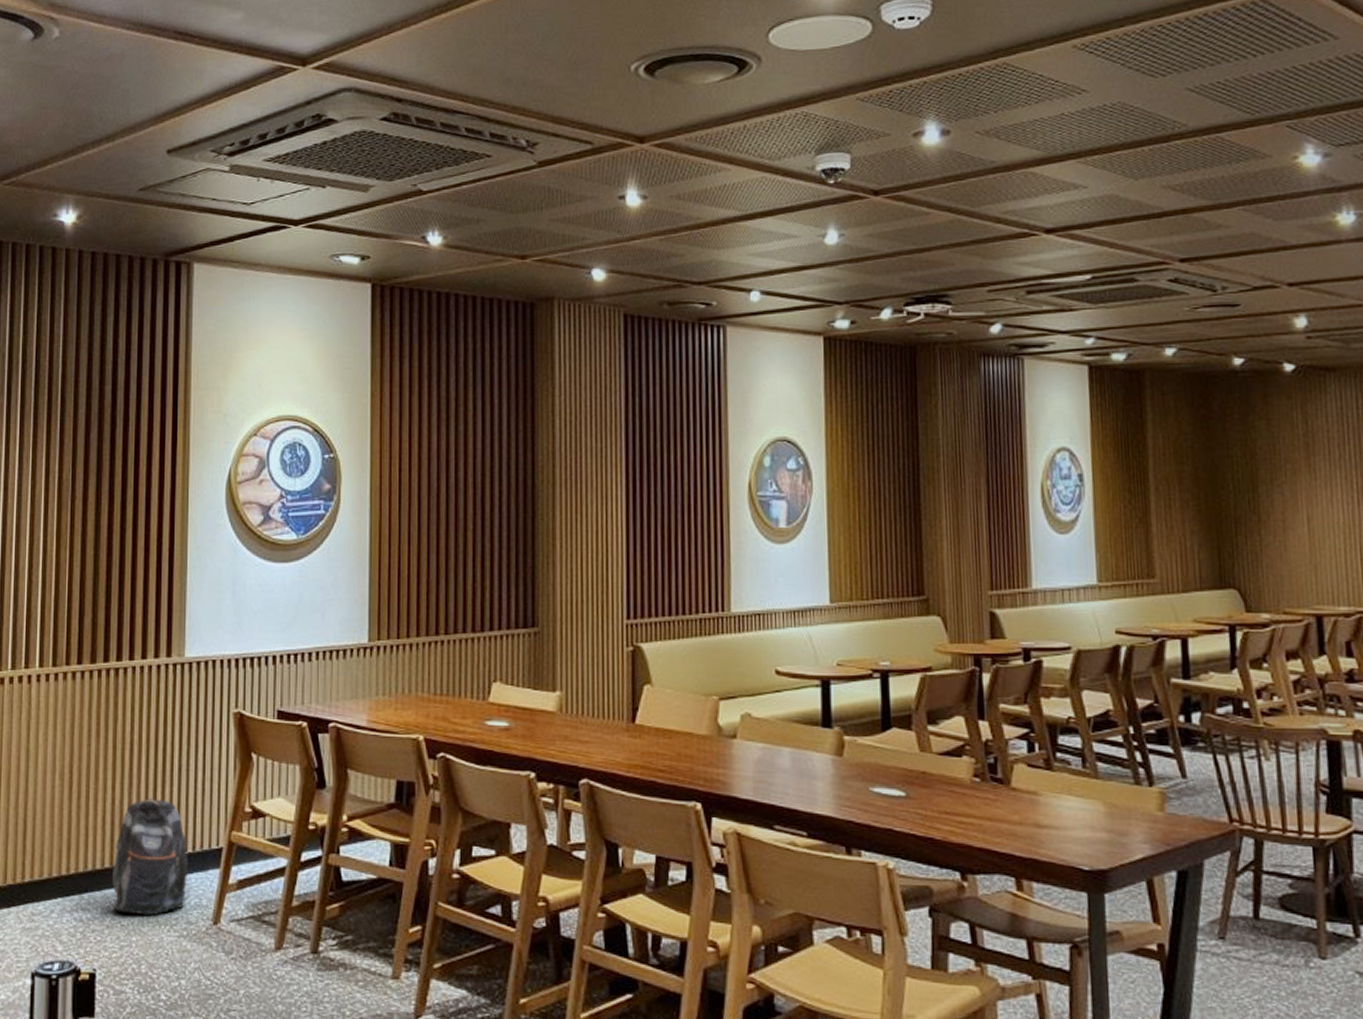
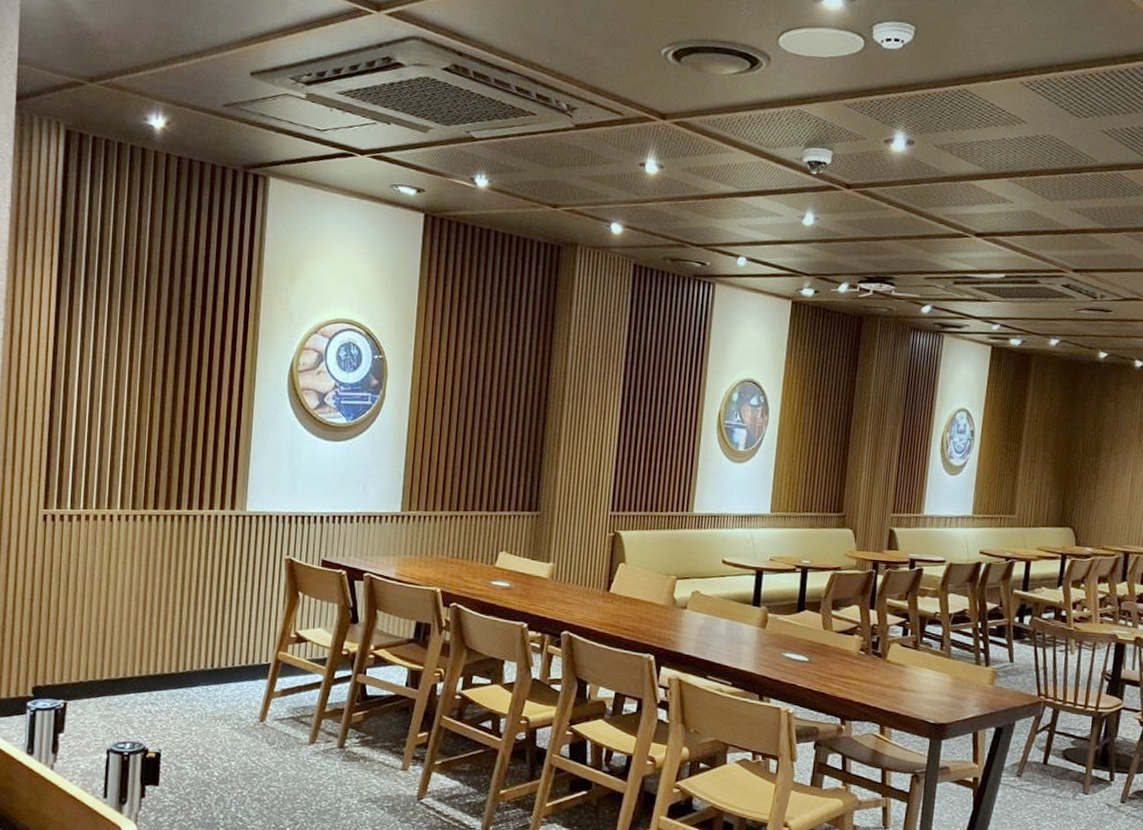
backpack: present [111,798,189,917] -> none [176,621,242,713]

